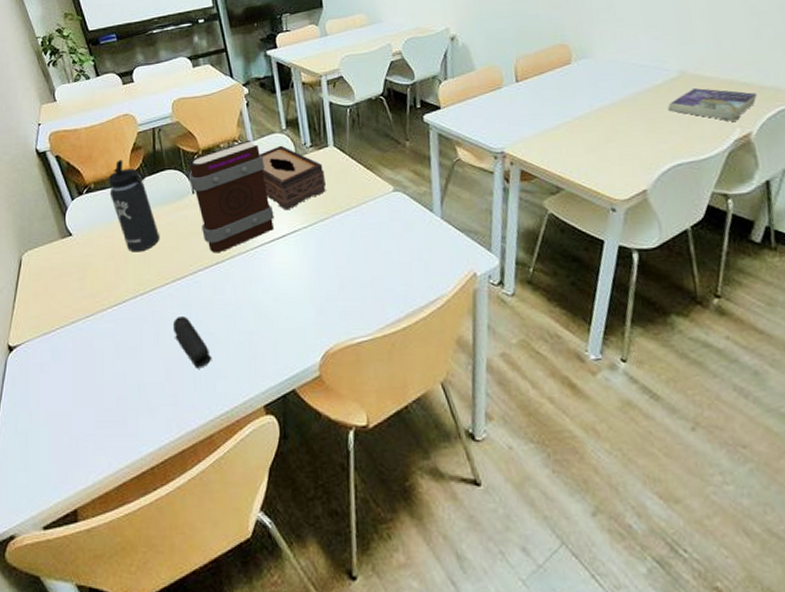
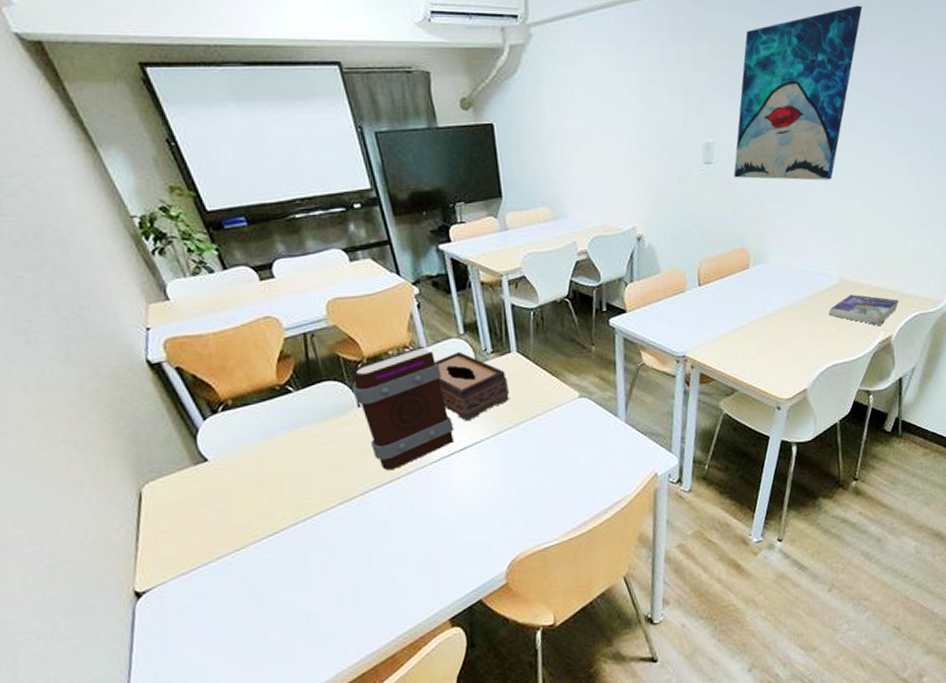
thermos bottle: present [108,159,160,252] -> none [250,370,322,476]
stapler: present [172,316,211,369] -> none [342,539,390,591]

